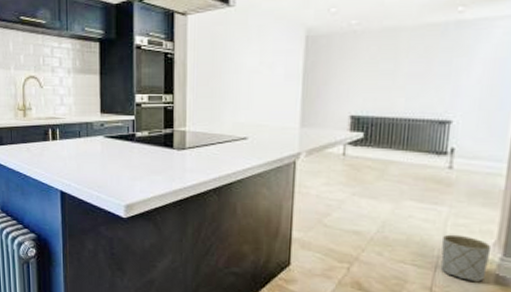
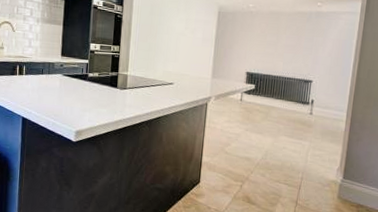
planter: present [440,234,492,283] -> none [303,161,336,198]

